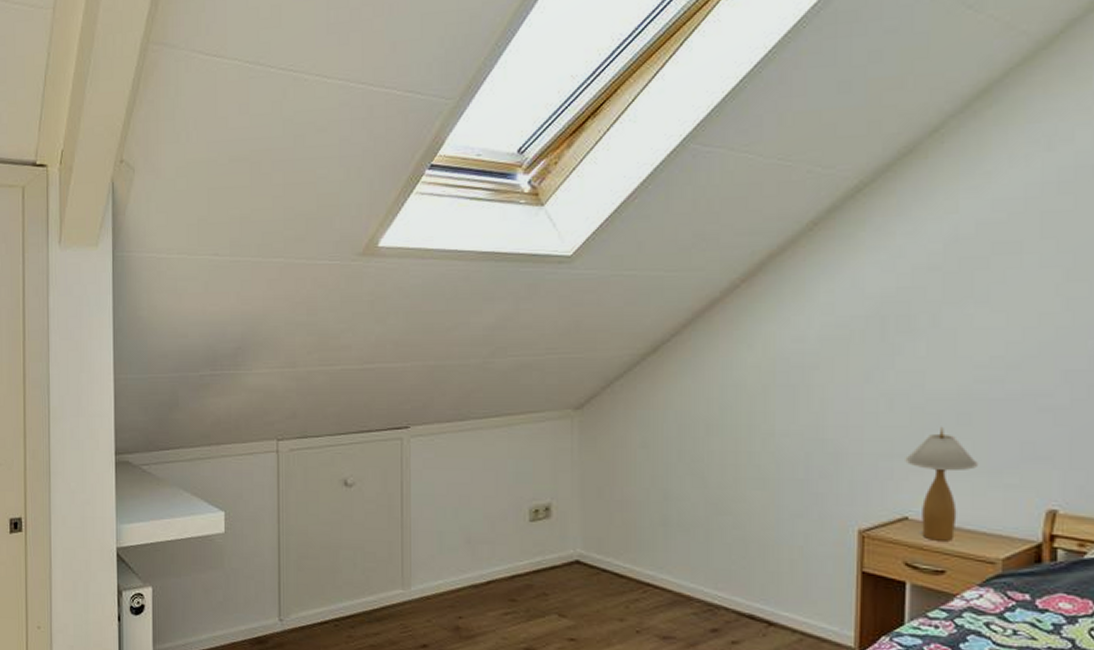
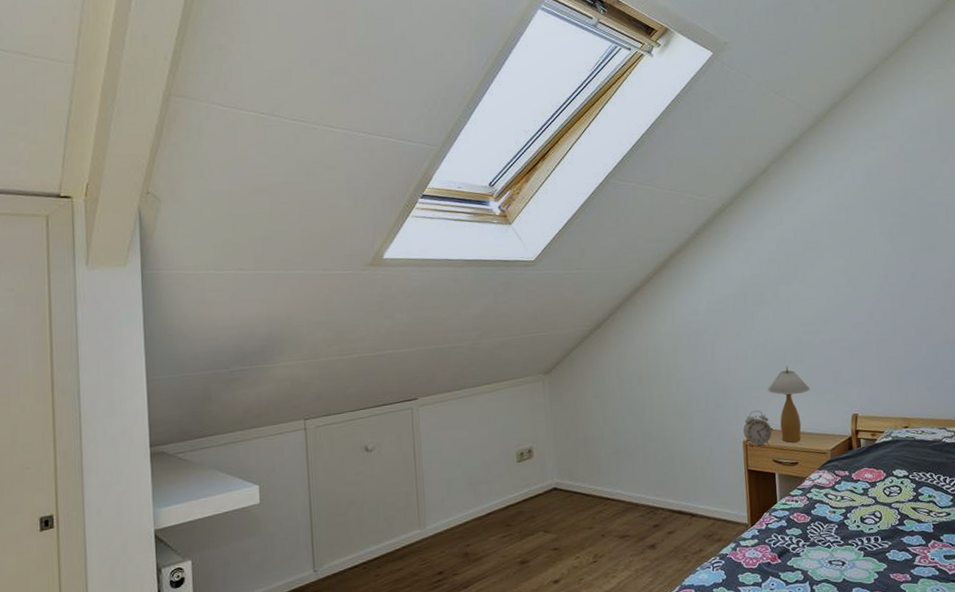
alarm clock: none [861,489,906,539] -> present [743,411,772,446]

